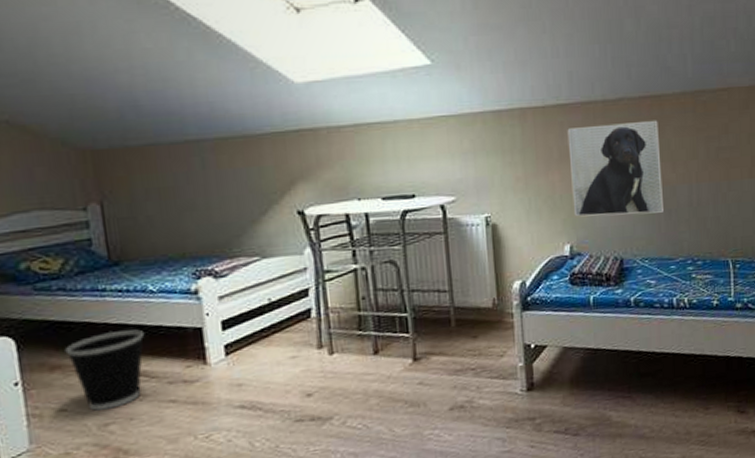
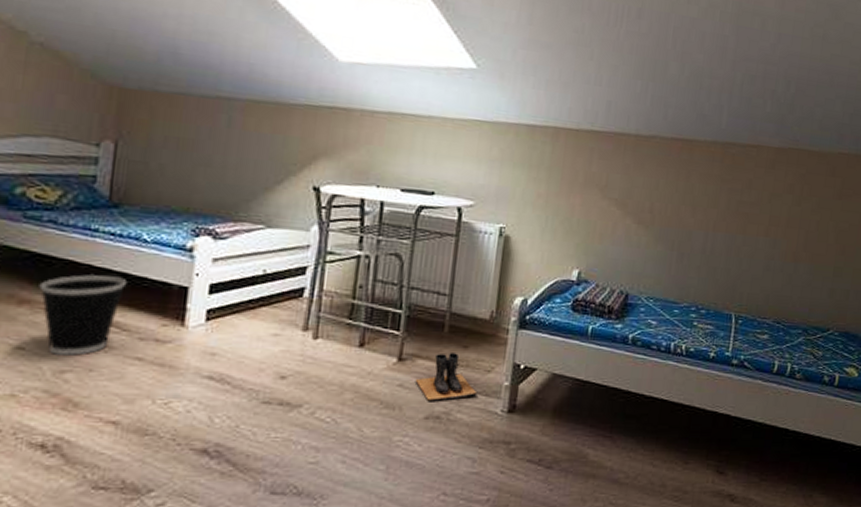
boots: none [433,344,495,393] -> present [414,353,478,401]
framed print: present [567,120,665,217] -> none [588,155,686,255]

